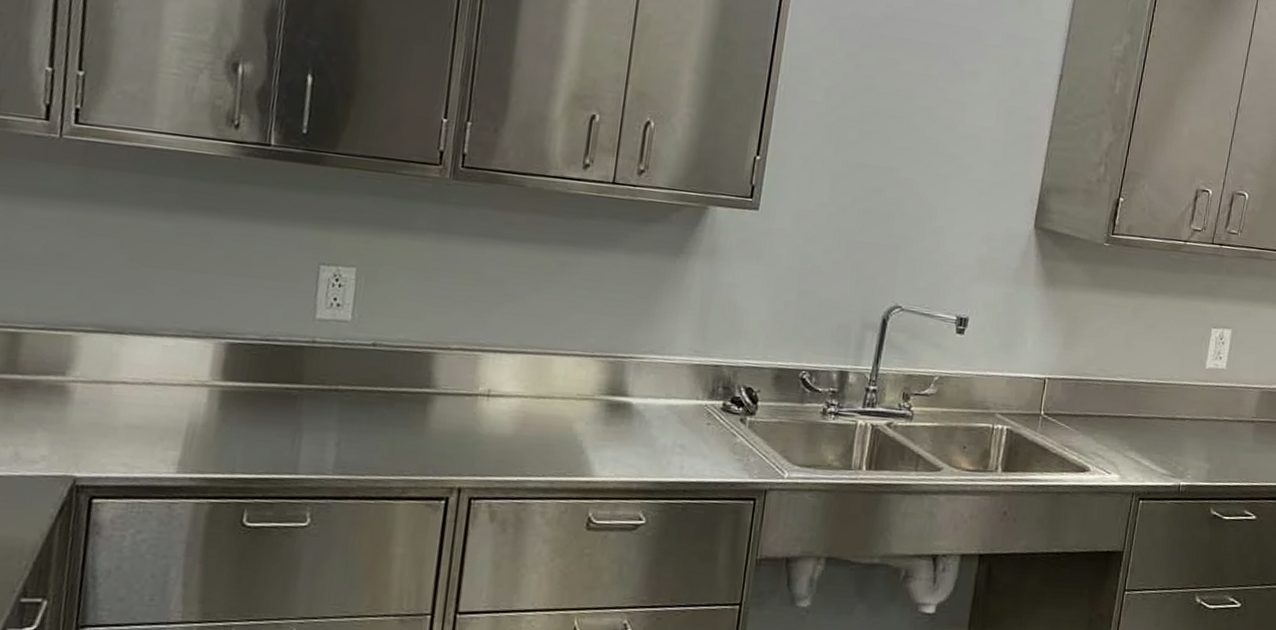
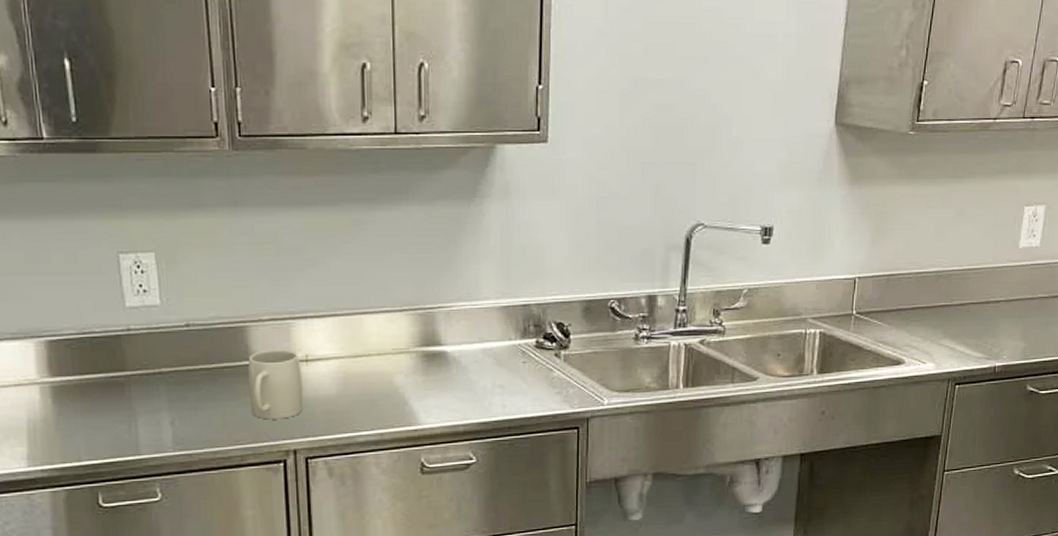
mug: none [422,379,482,454] -> present [247,349,303,420]

